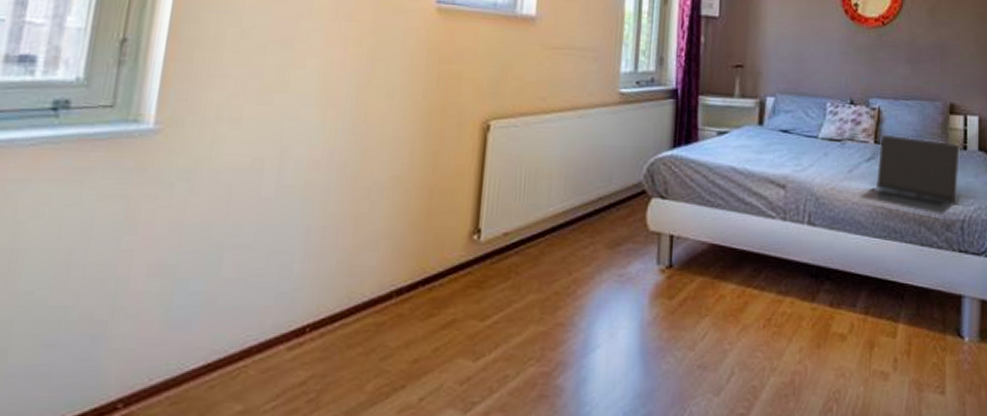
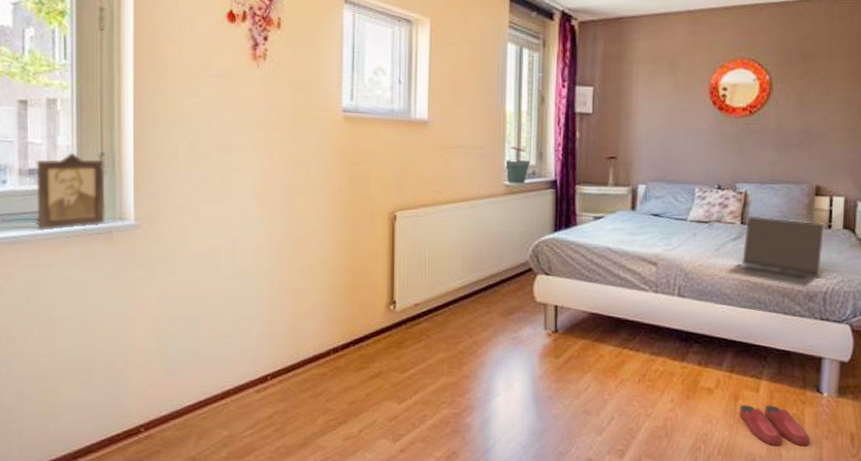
photo frame: none [15,37,126,134] -> present [35,153,105,231]
flowerpot: none [619,49,650,93] -> present [504,146,531,185]
slippers: none [875,353,951,404] -> present [739,405,809,447]

